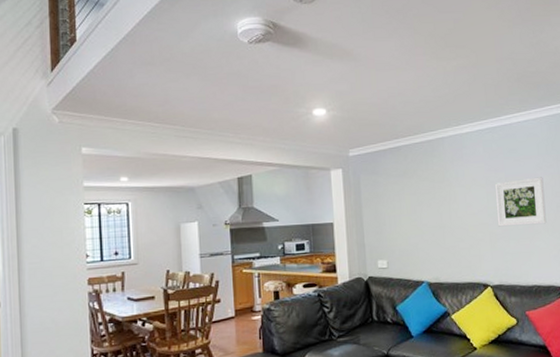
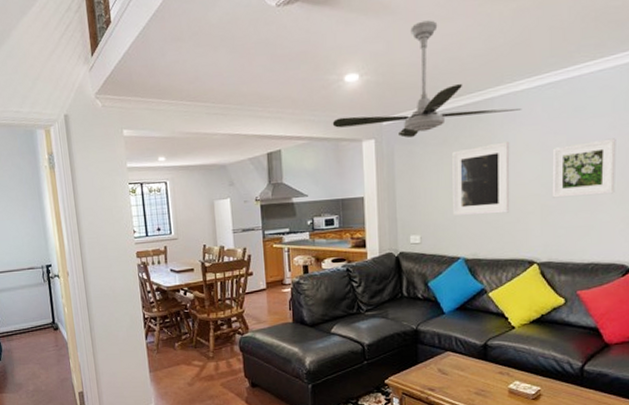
ceiling fan: none [302,68,468,169] -> present [332,20,522,138]
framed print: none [412,176,464,243] -> present [452,141,510,217]

